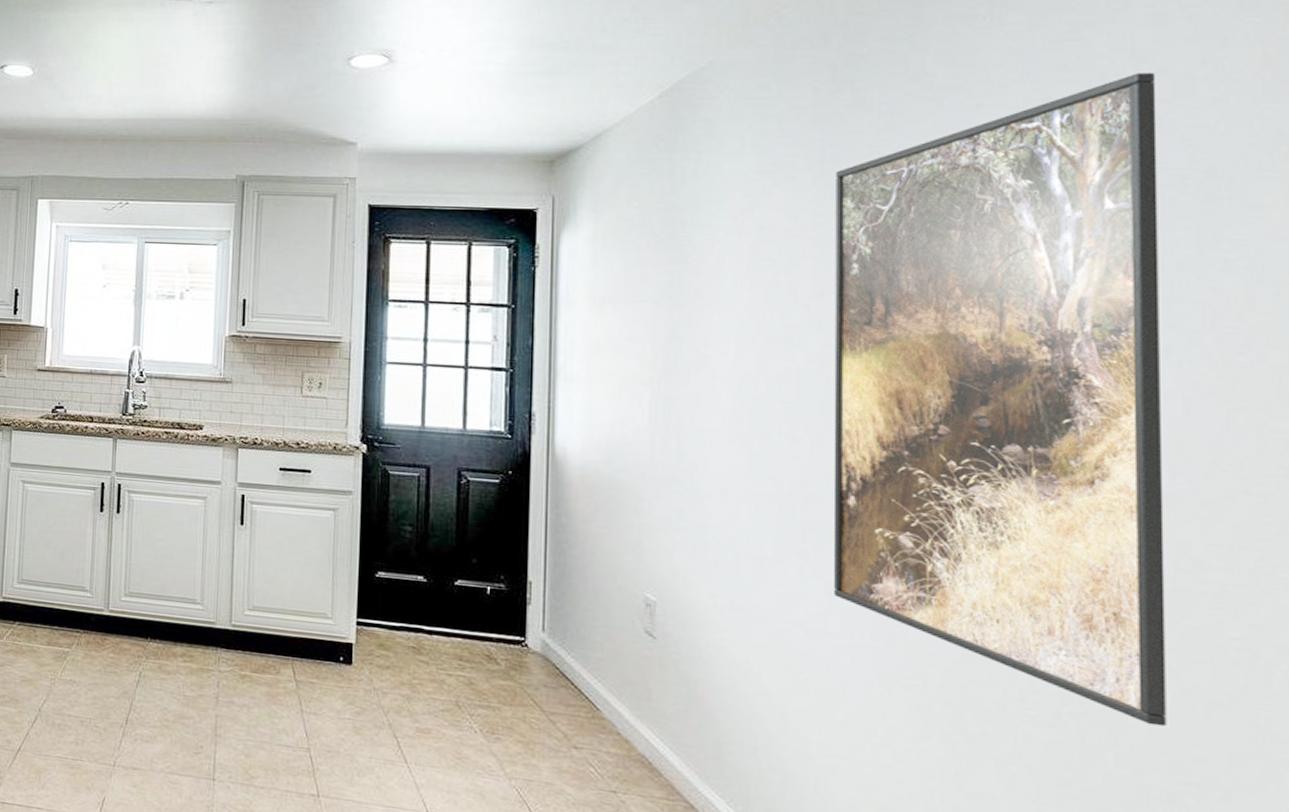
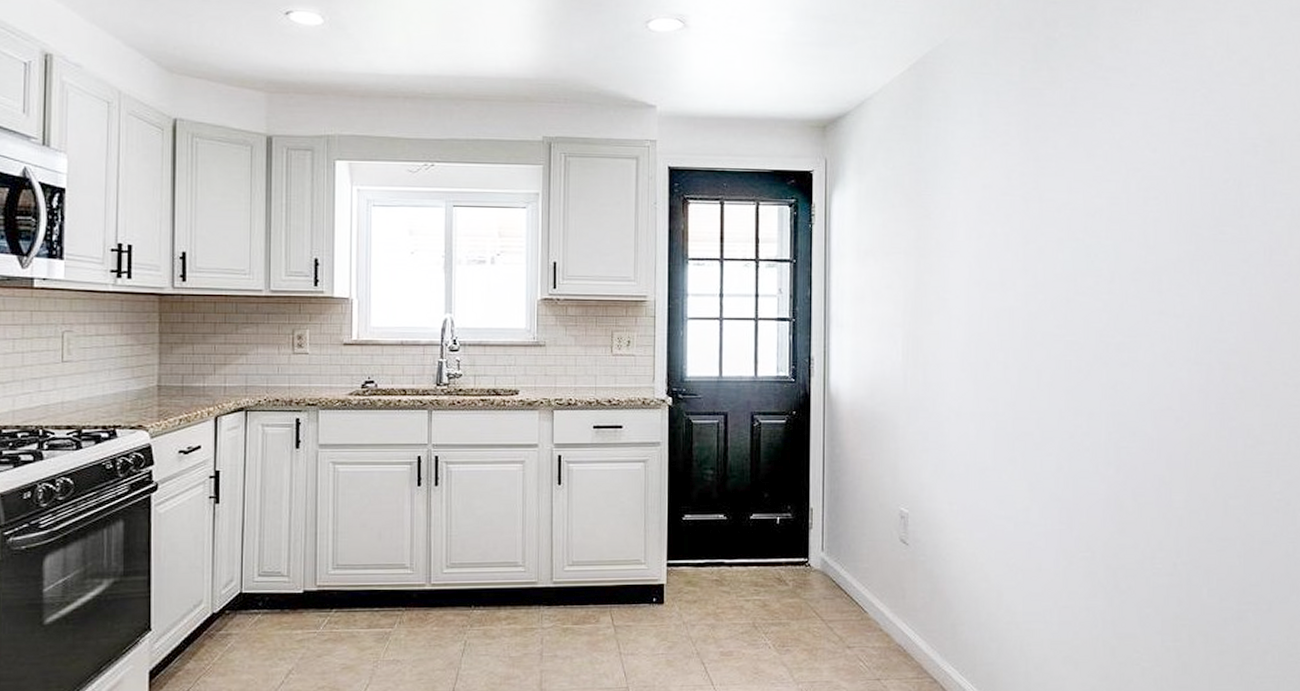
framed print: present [833,73,1167,727] -> none [1033,62,1241,564]

